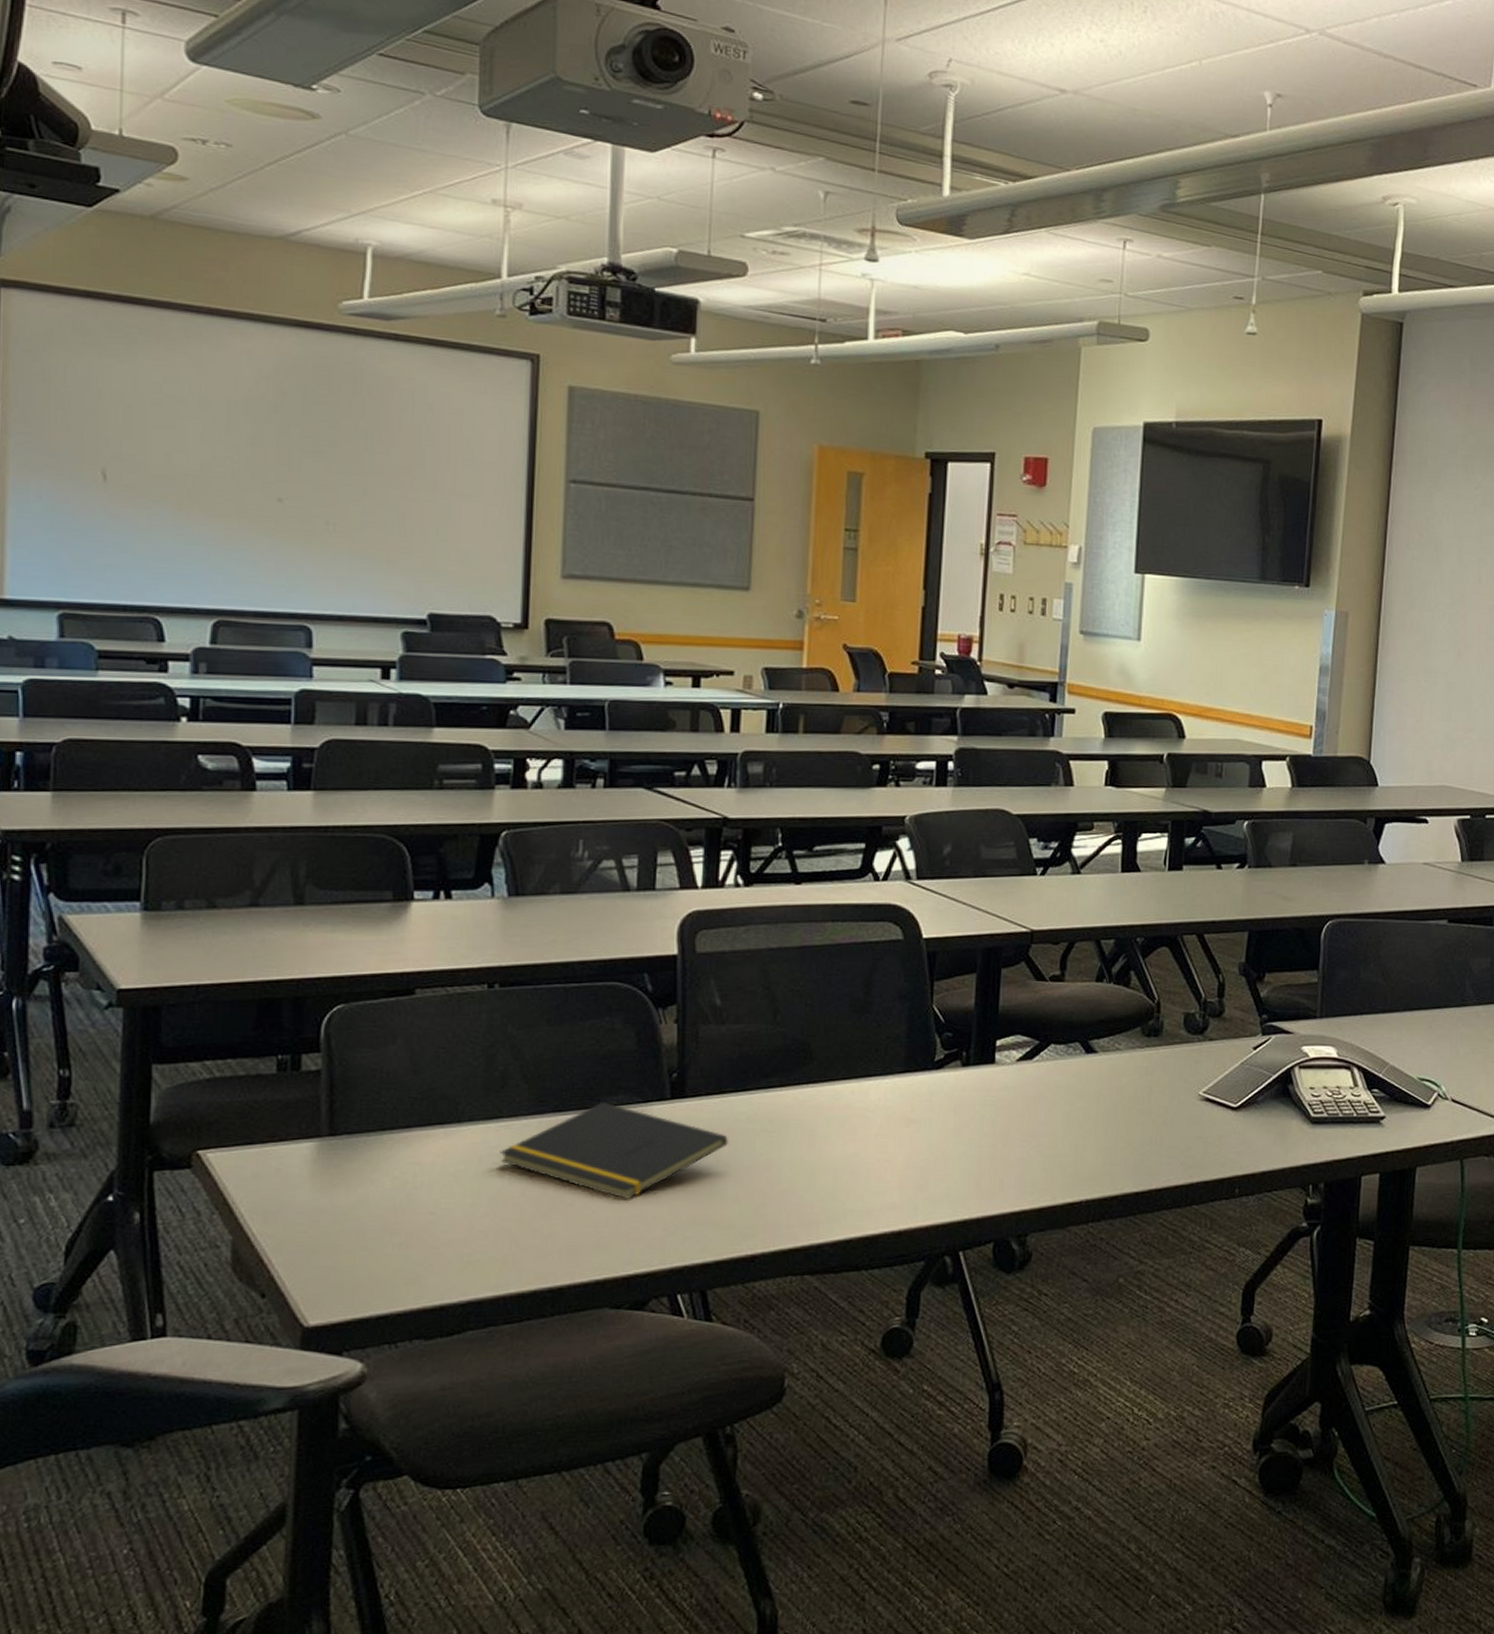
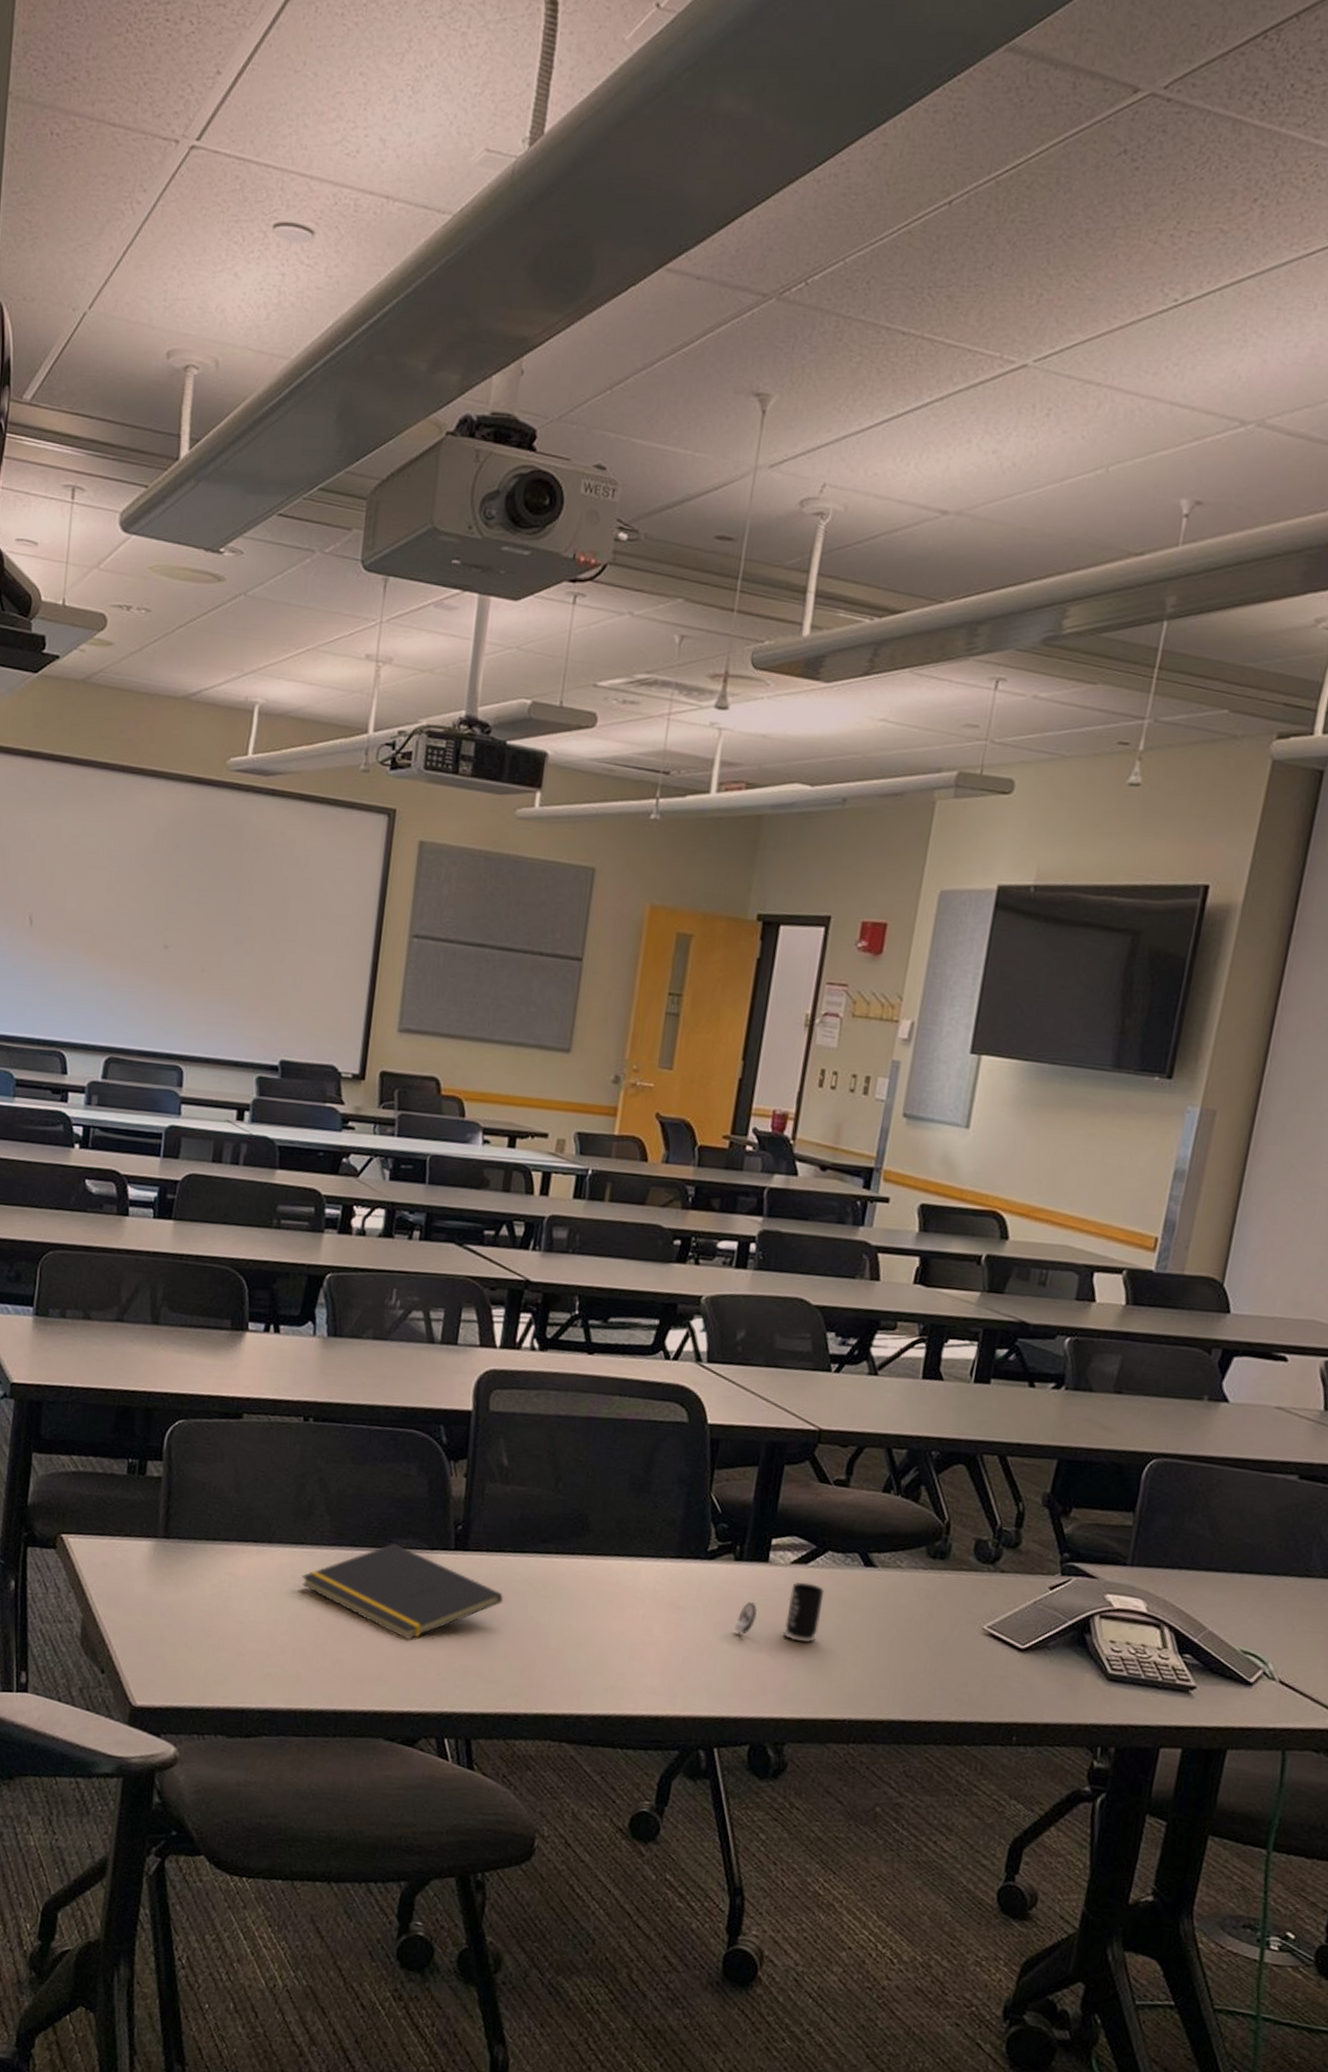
mug: none [967,1077,1051,1136] -> present [734,1582,825,1642]

